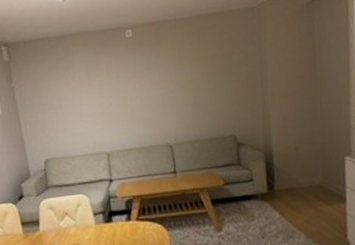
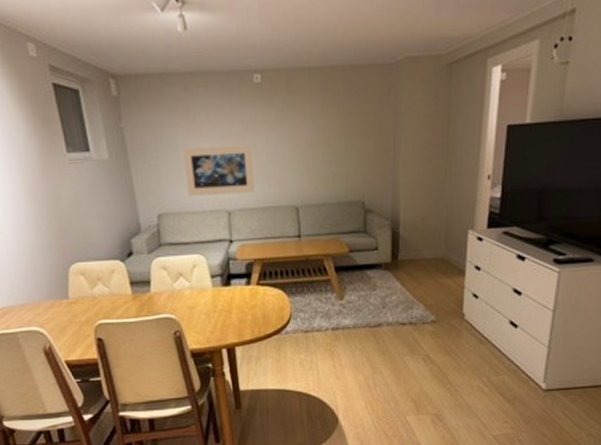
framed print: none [65,92,132,142] -> present [182,144,255,196]

